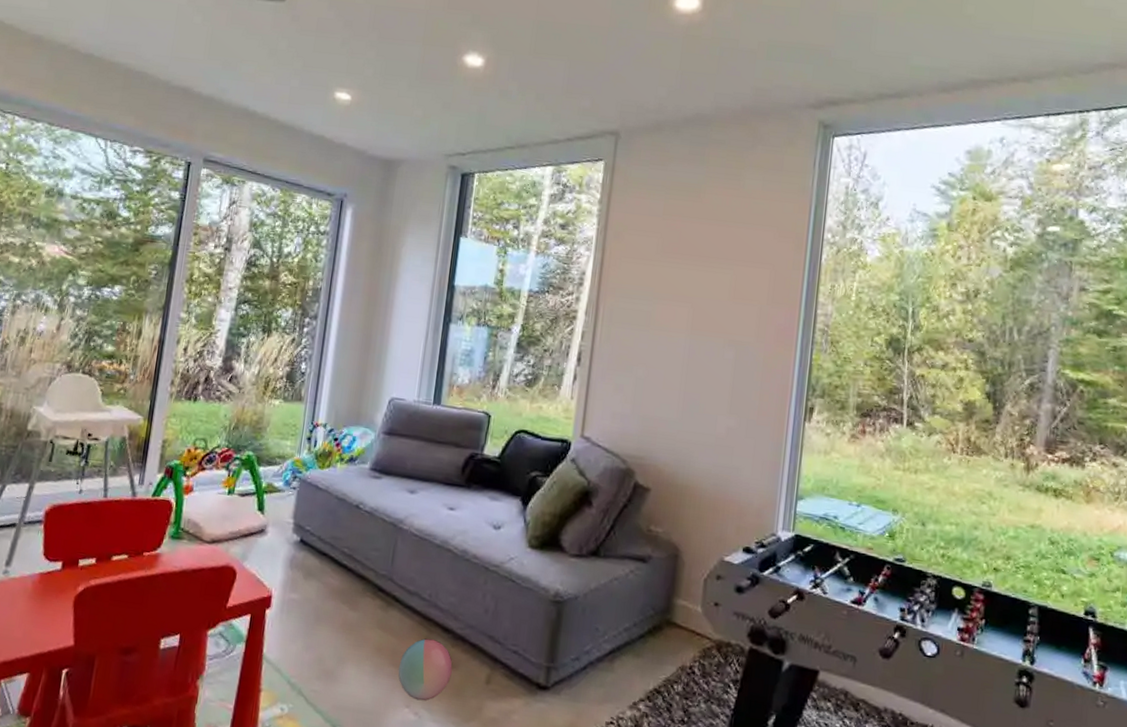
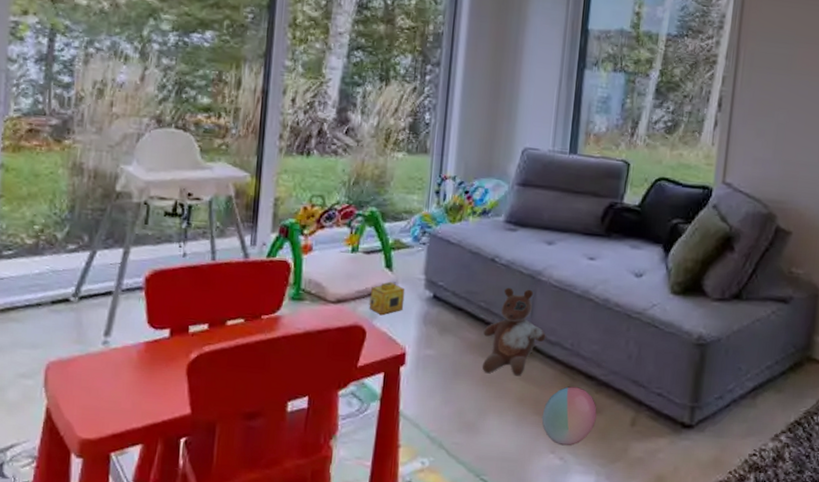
toy block: none [240,524,275,557] -> present [369,281,405,316]
stuffed bear: none [342,534,405,625] -> present [482,287,546,376]

